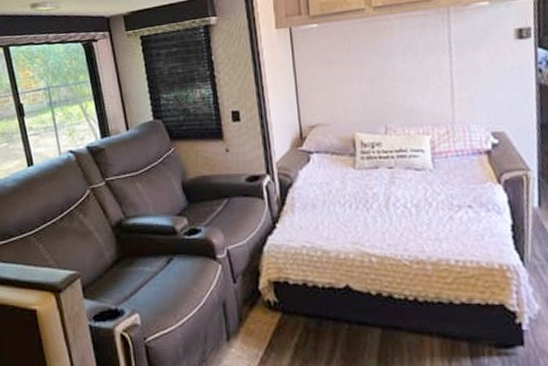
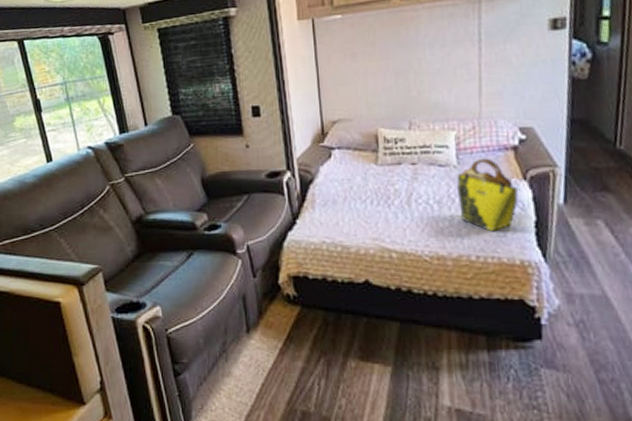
tote bag: none [432,162,494,236] -> present [456,158,518,232]

